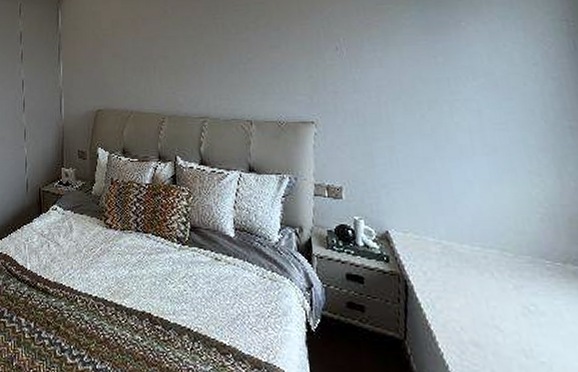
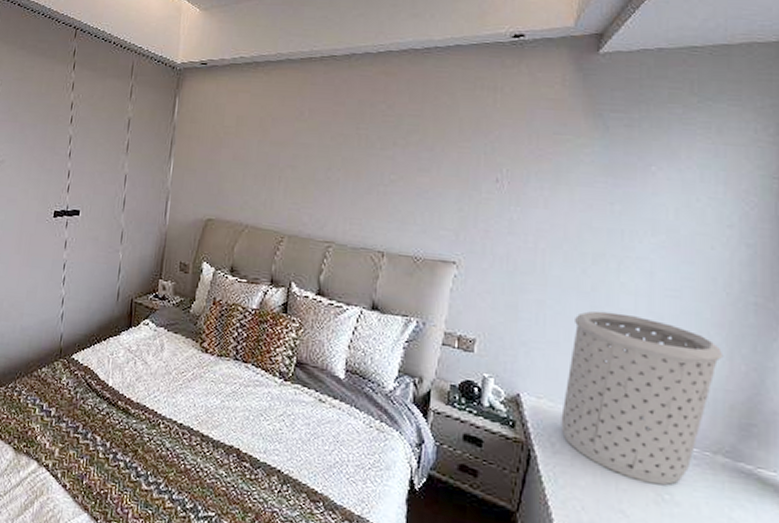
laundry basket: none [423,149,554,298] -> present [561,311,724,486]

